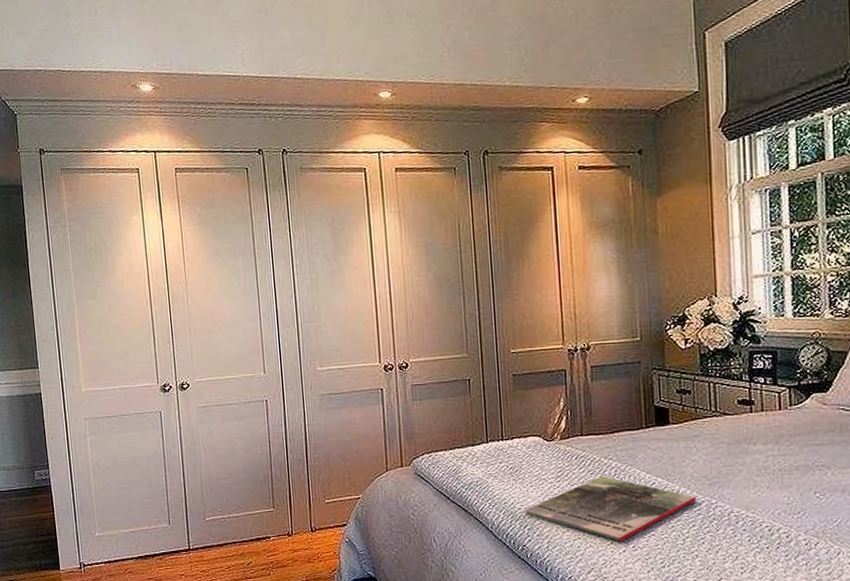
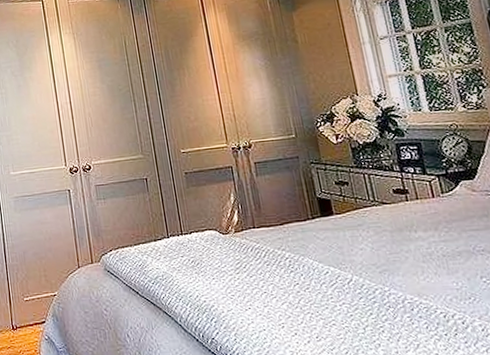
magazine: present [524,476,697,541] -> none [209,266,370,332]

